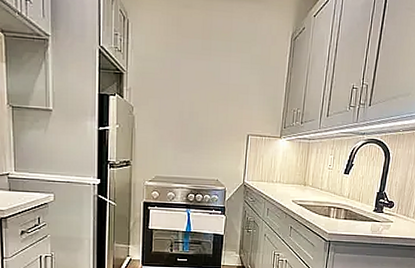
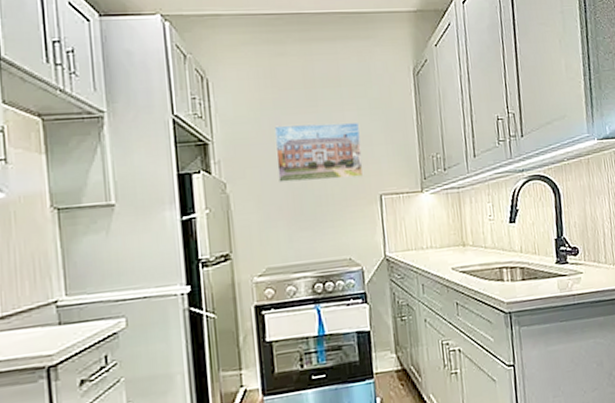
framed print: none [173,66,241,119] -> present [274,121,364,183]

